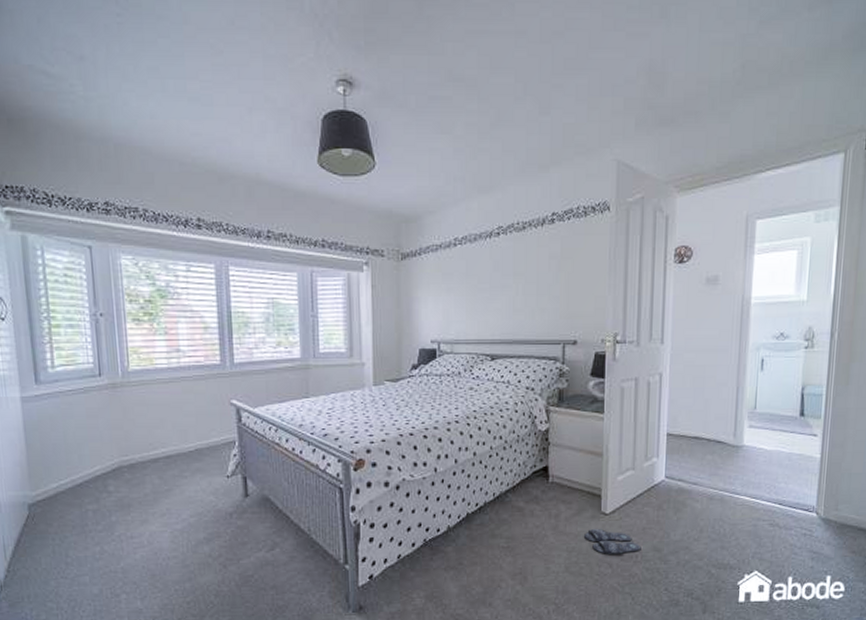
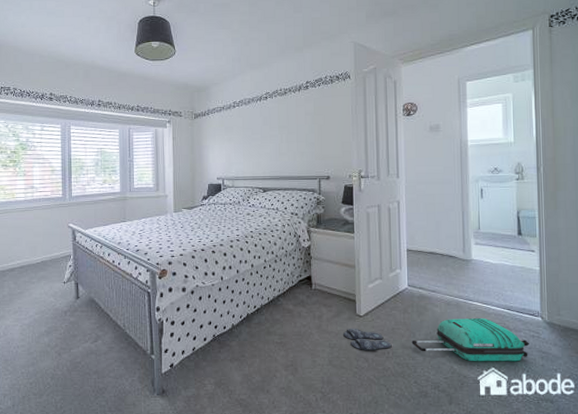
suitcase: none [664,515,800,565] -> present [411,318,529,362]

